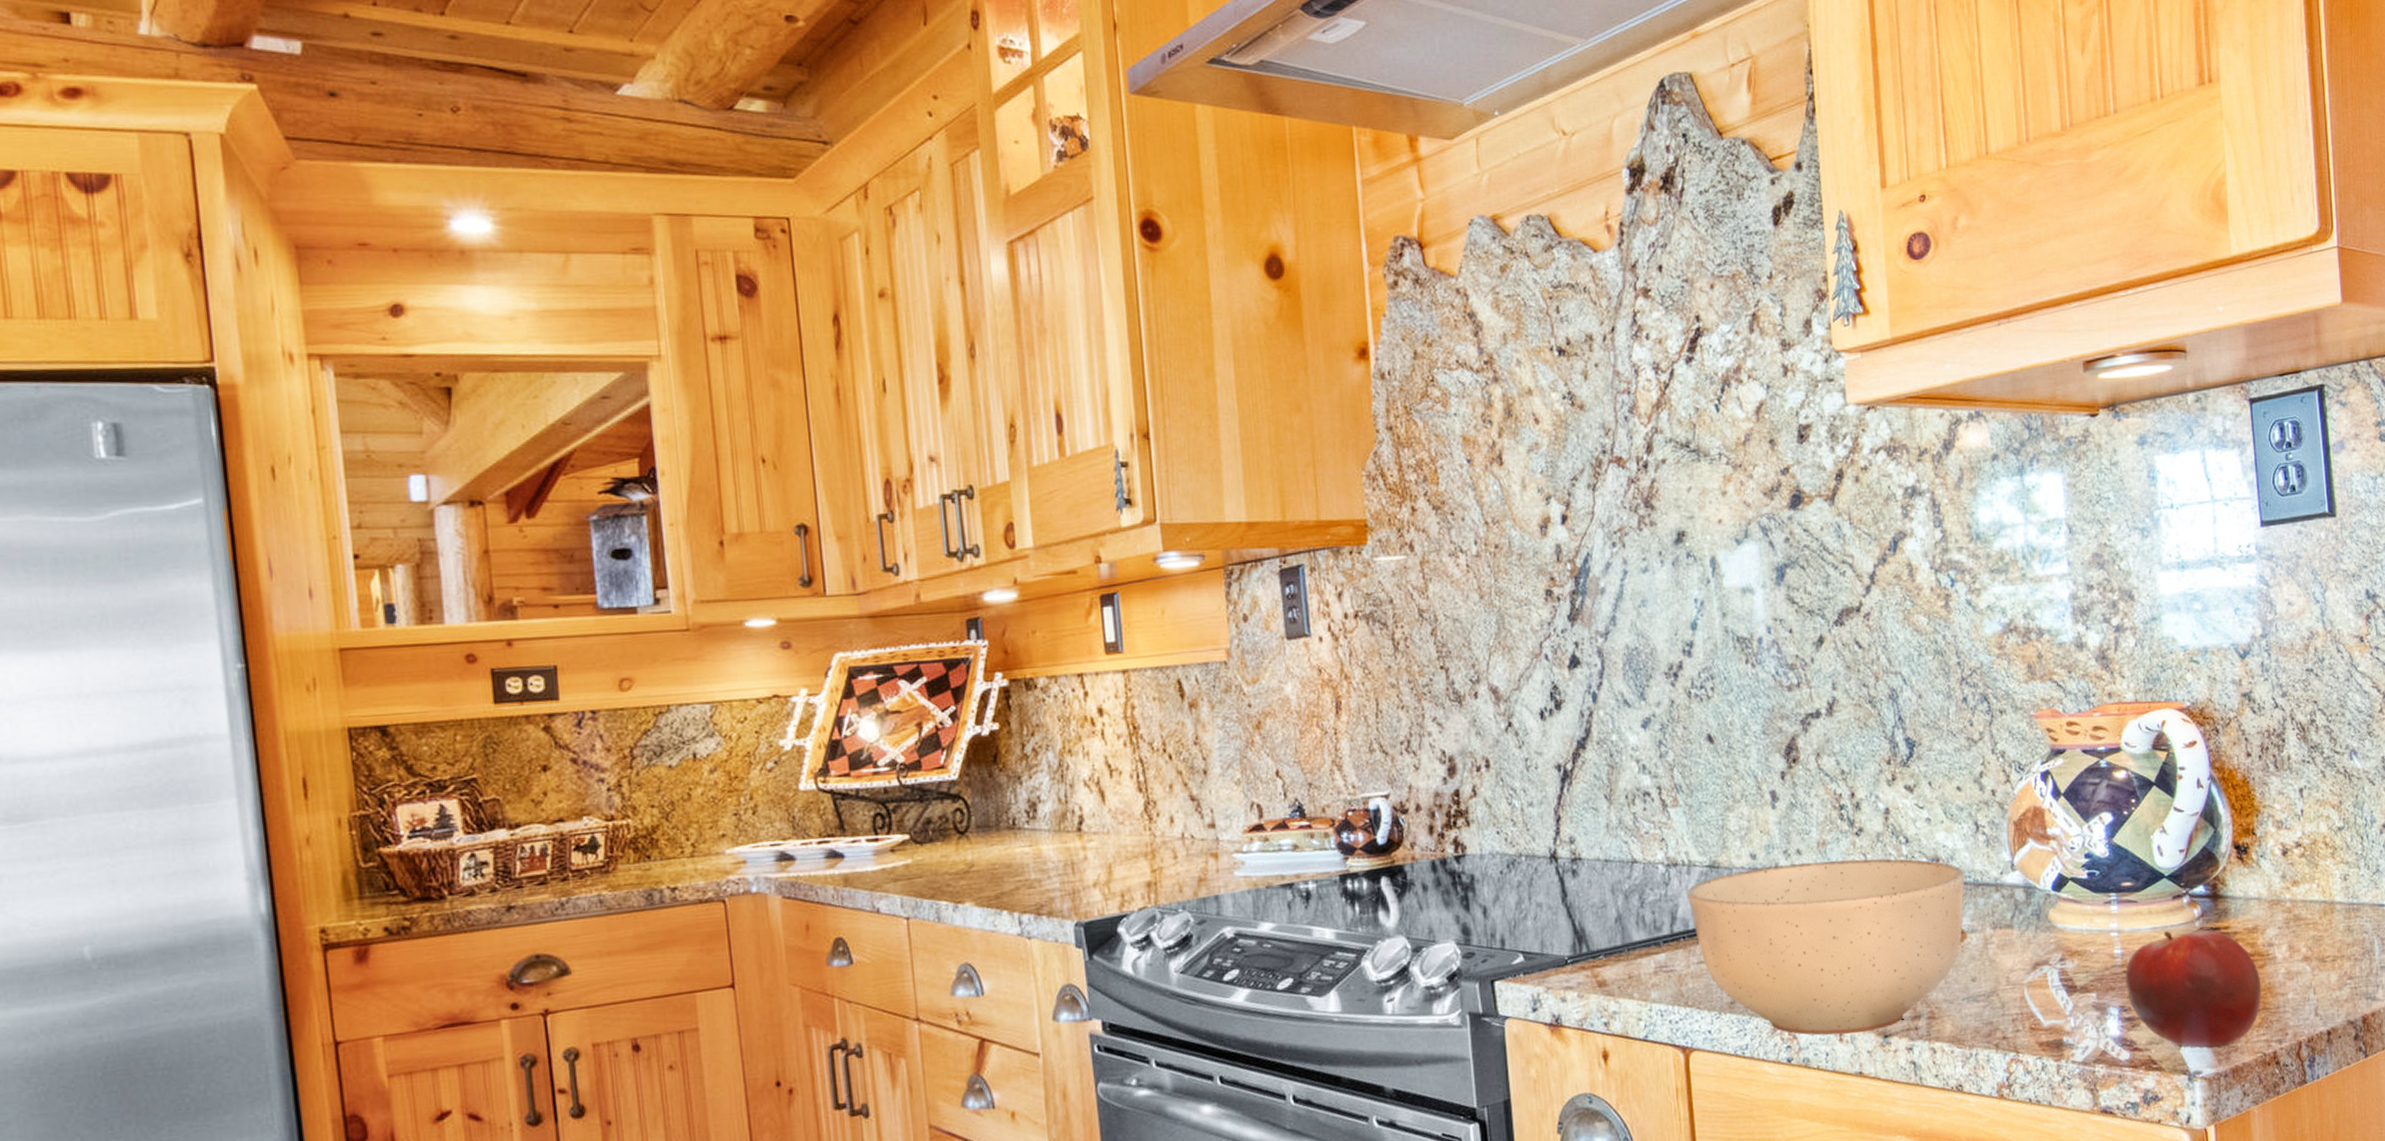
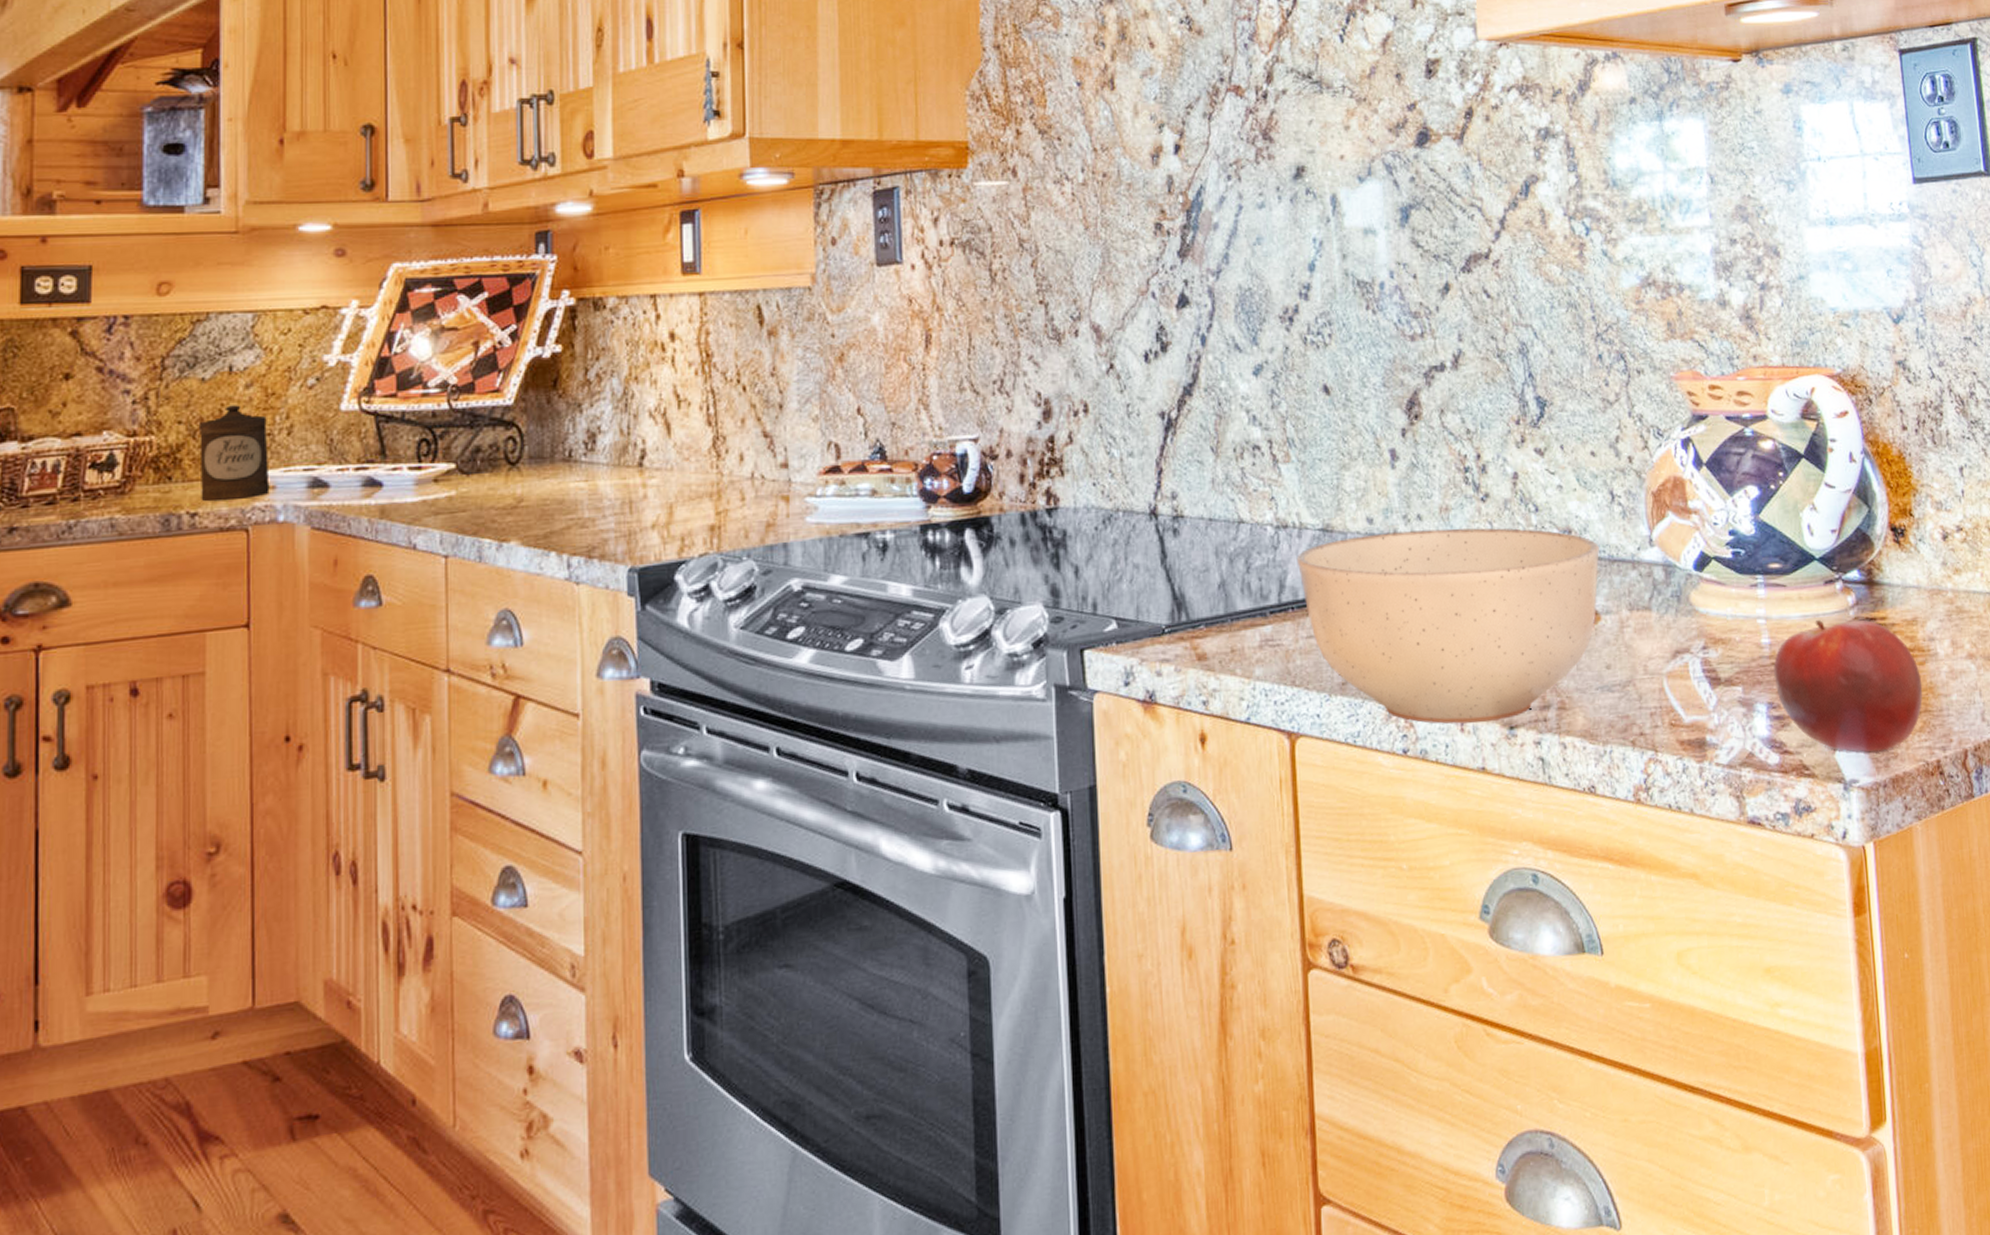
canister: none [670,788,741,878] -> present [198,405,270,502]

